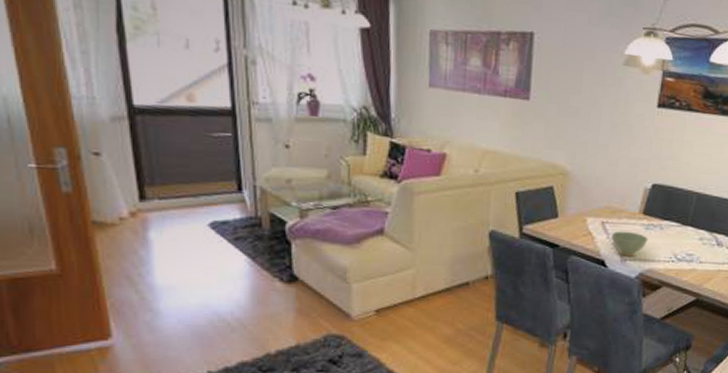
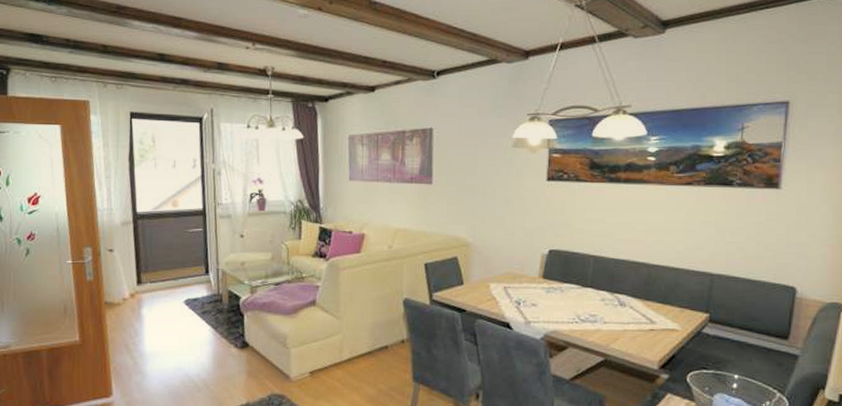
bowl: present [611,231,649,256] -> none [514,295,550,319]

